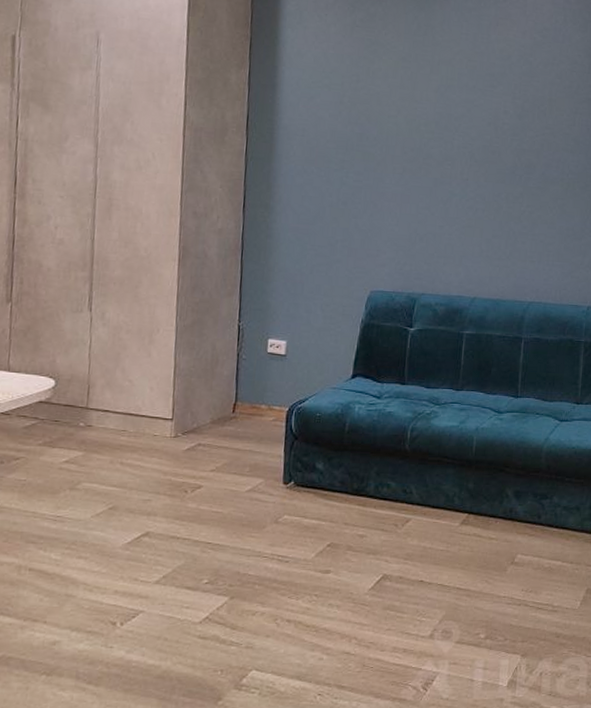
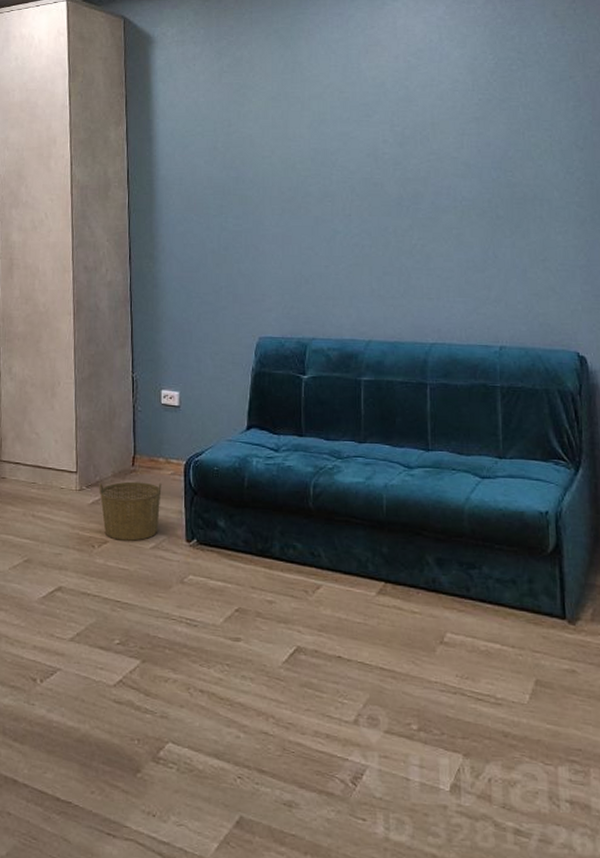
basket: none [195,428,262,485] -> present [99,481,162,541]

